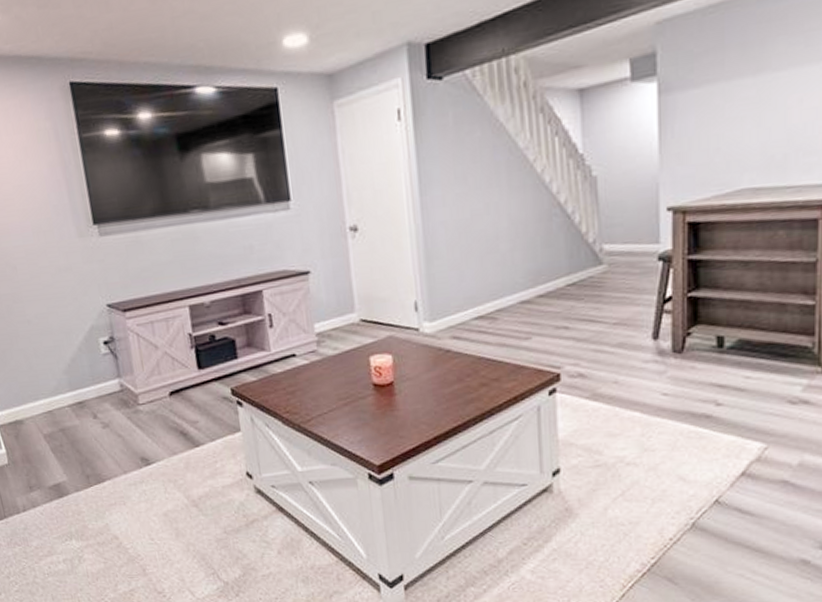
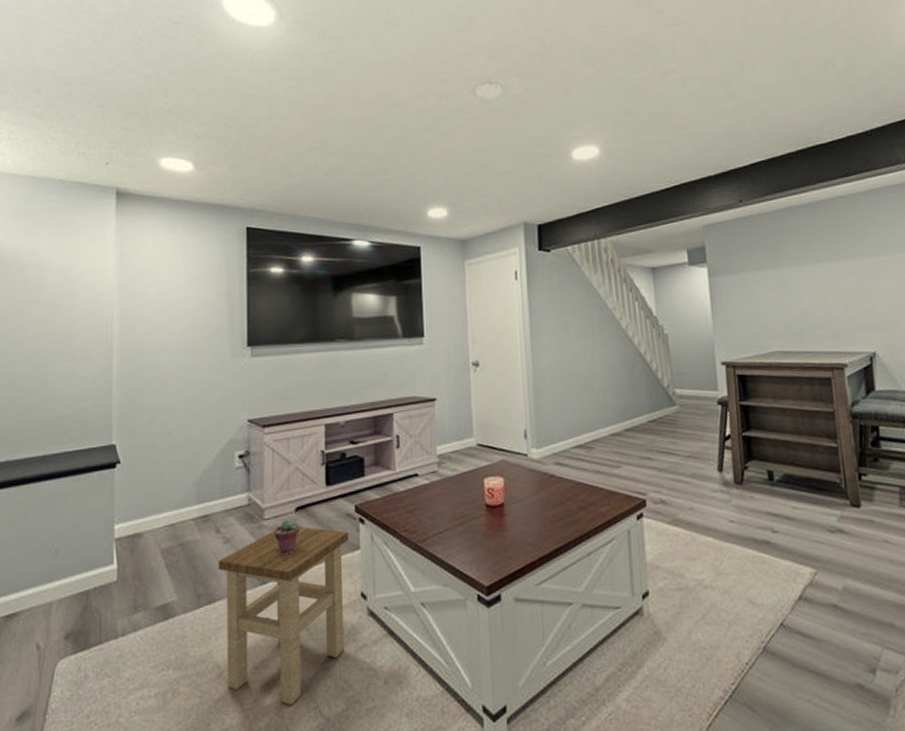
stool: none [100,410,235,570] -> present [218,526,349,705]
potted succulent: none [150,402,178,438] -> present [273,517,301,555]

